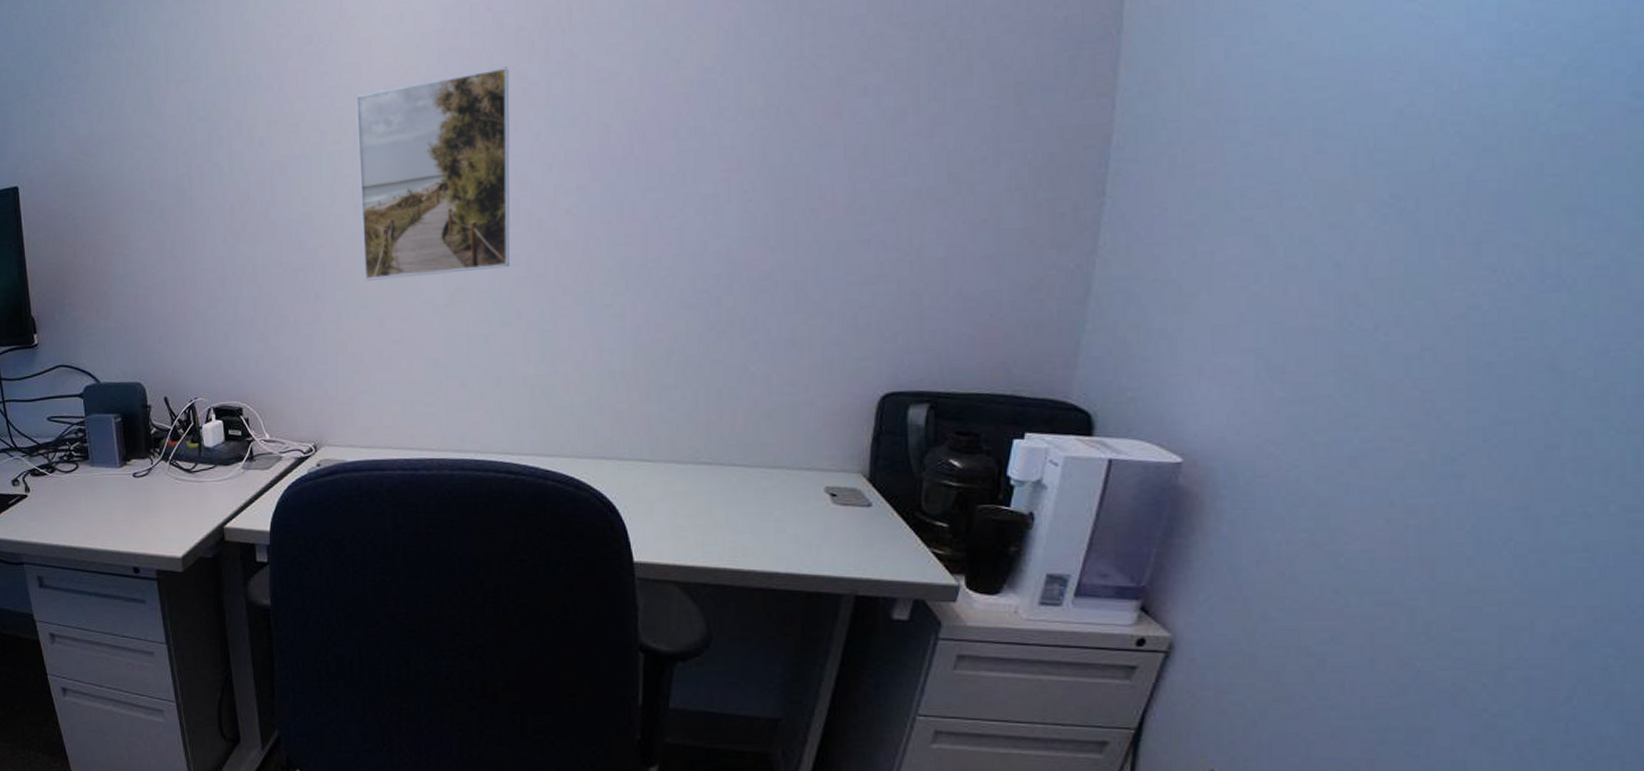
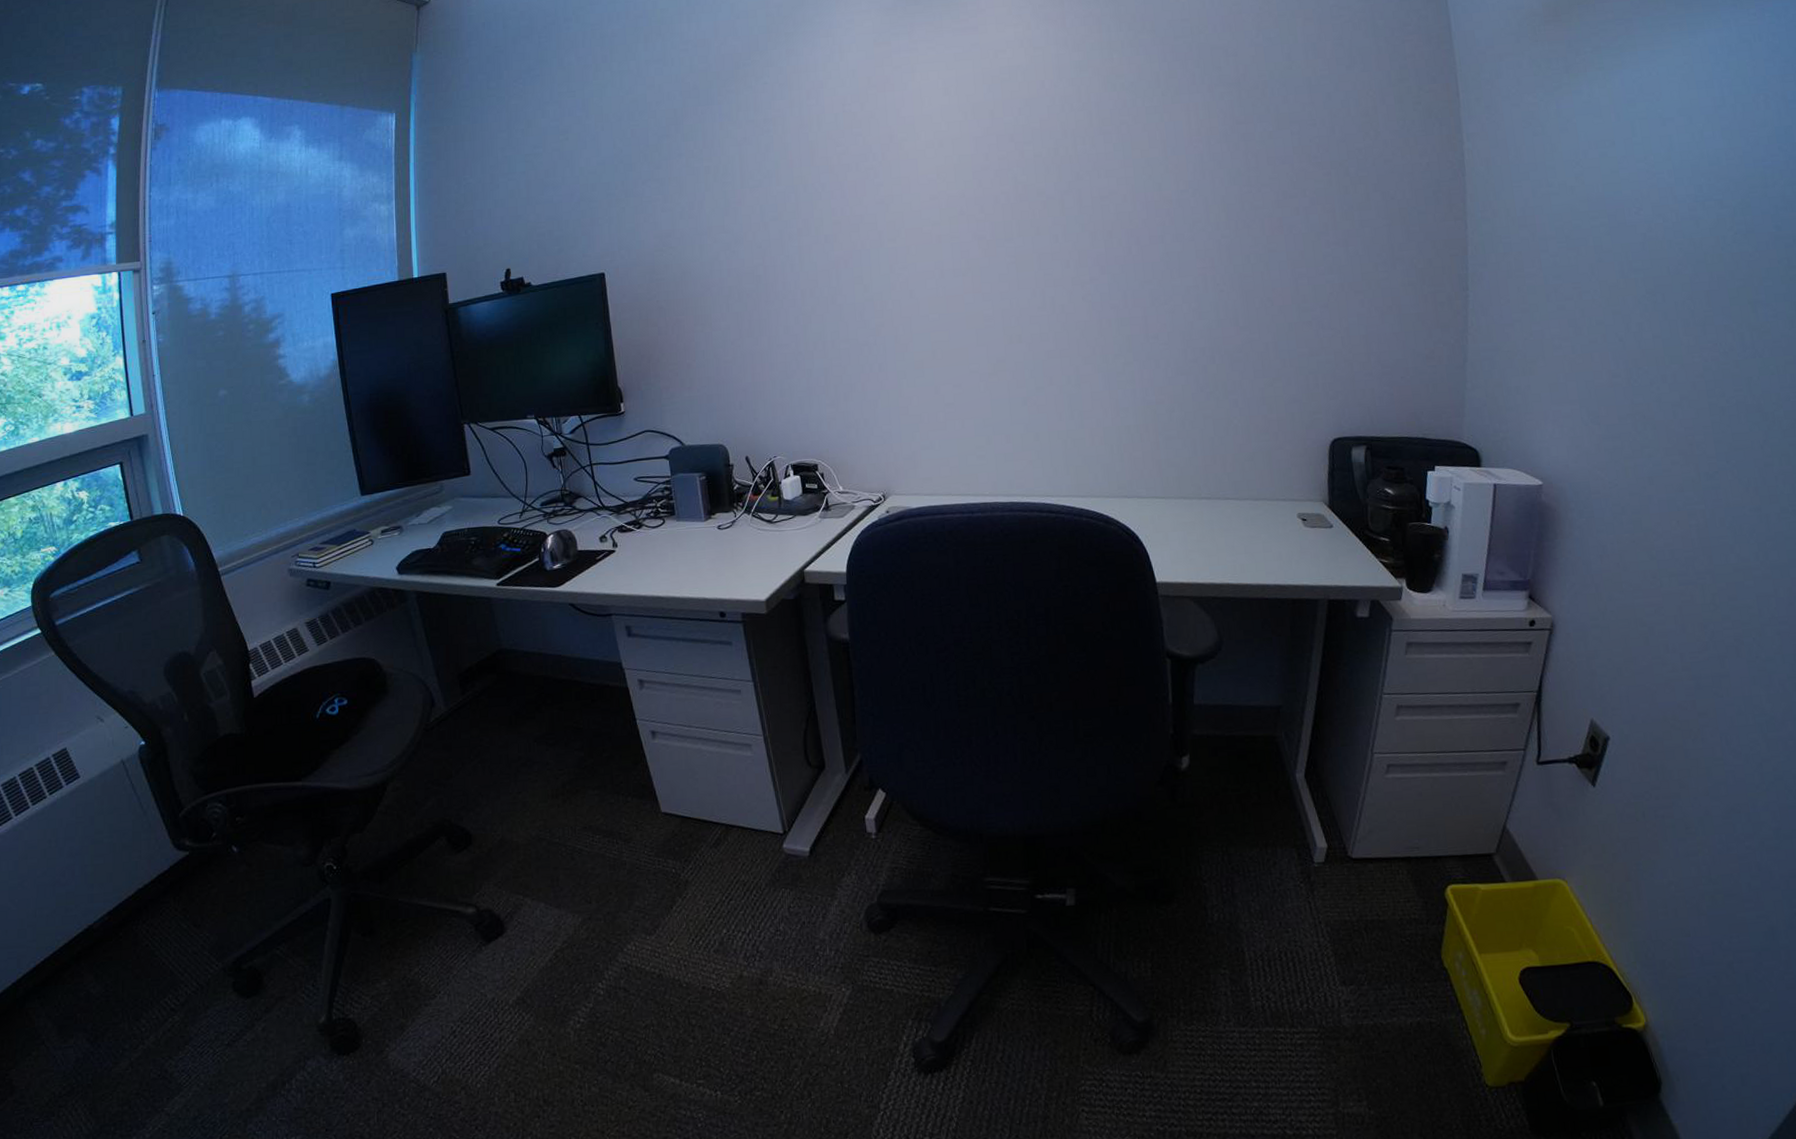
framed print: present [355,66,510,281] -> none [906,184,1040,354]

